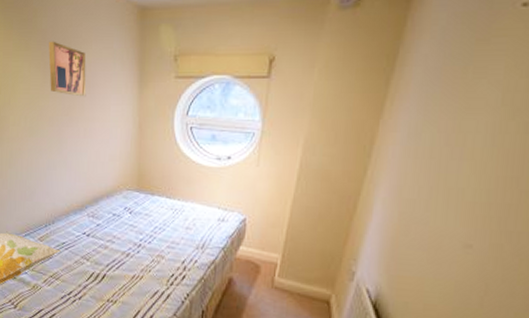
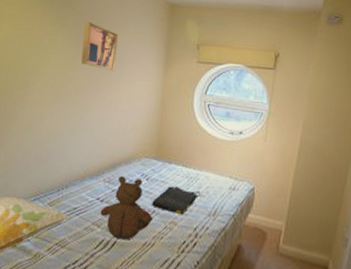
teddy bear: none [87,210,139,273] -> present [100,176,153,240]
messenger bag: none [137,219,188,248] -> present [151,186,202,215]

